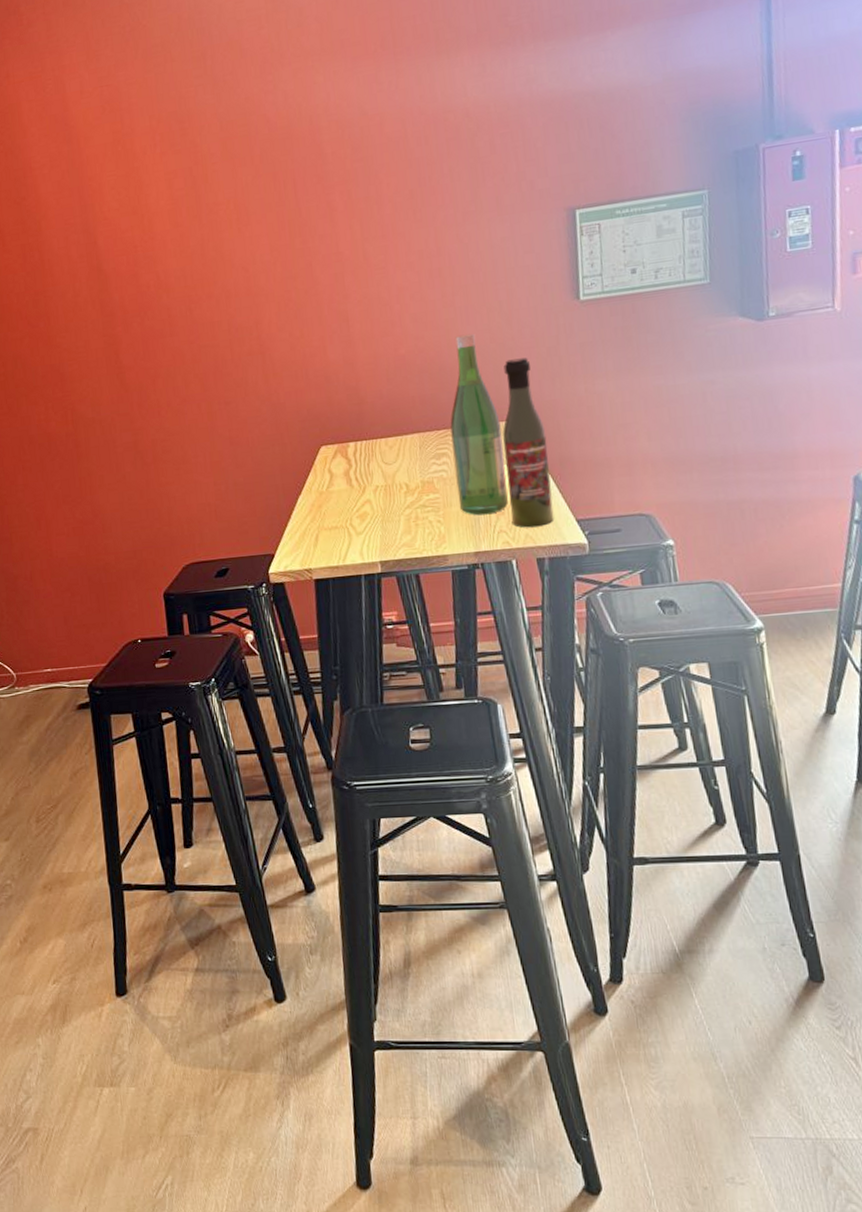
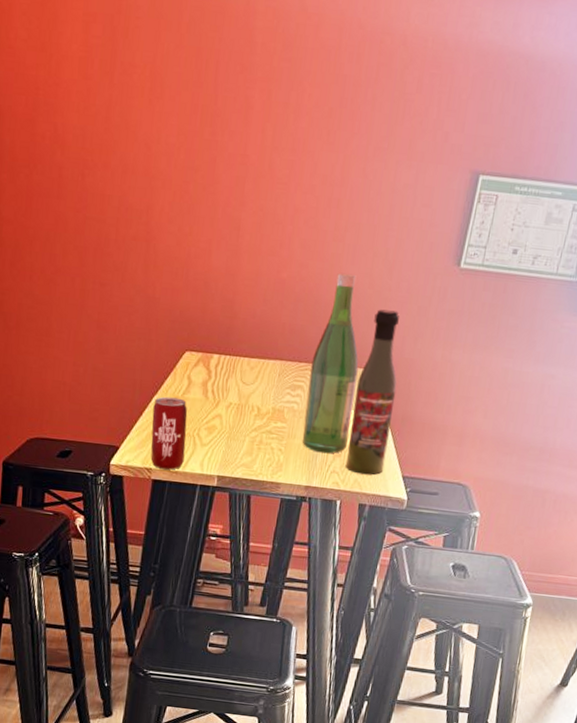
beer can: none [300,493,343,567] -> present [150,396,188,470]

